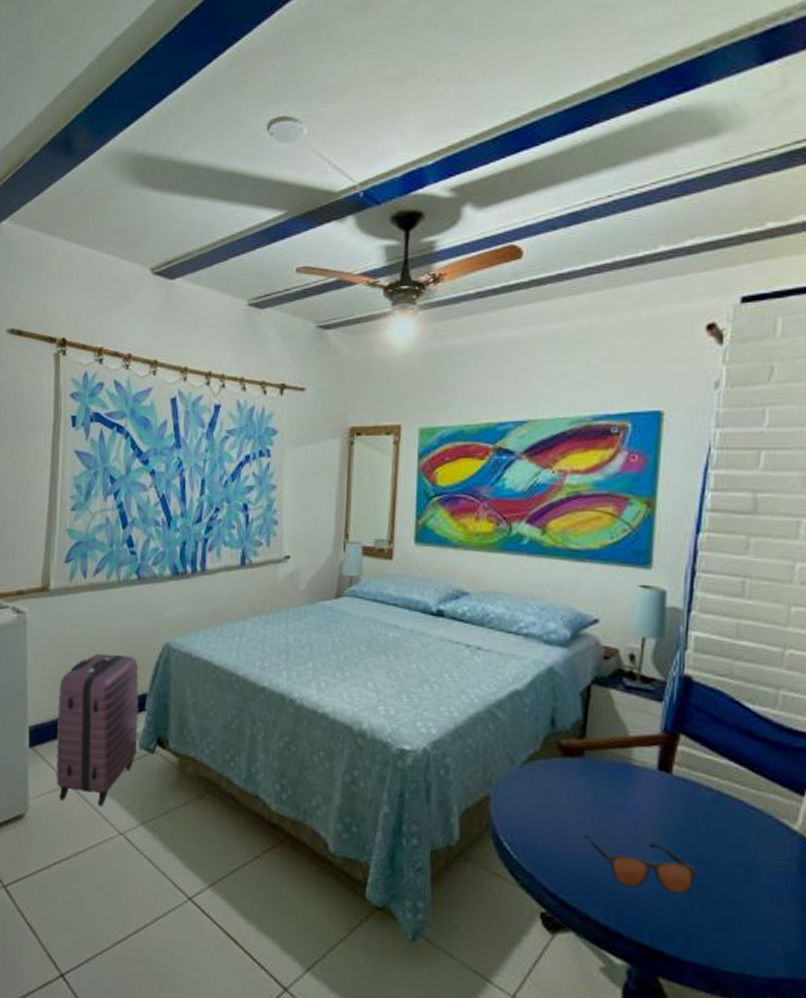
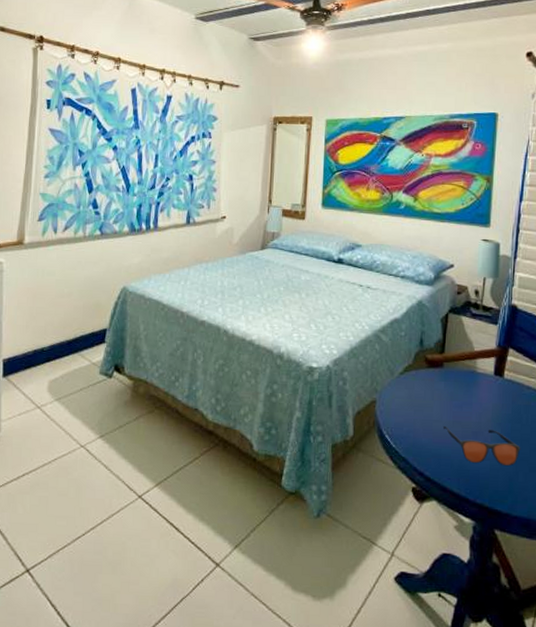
suitcase: present [56,653,139,806] -> none [26,296,100,424]

